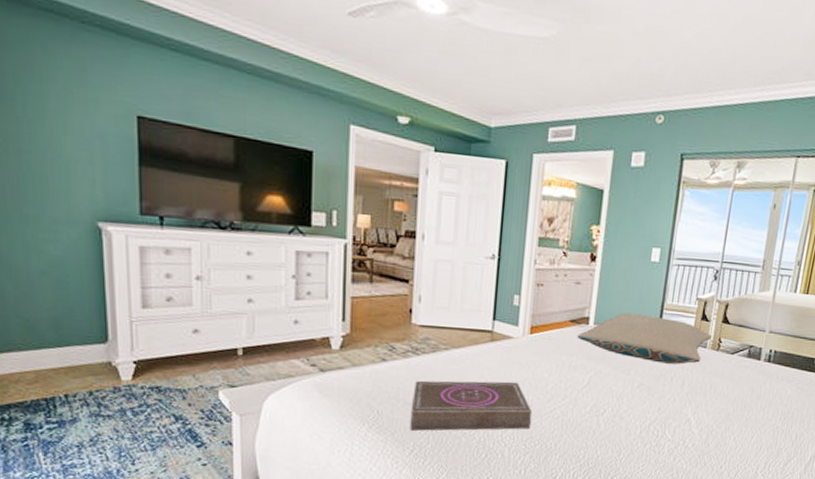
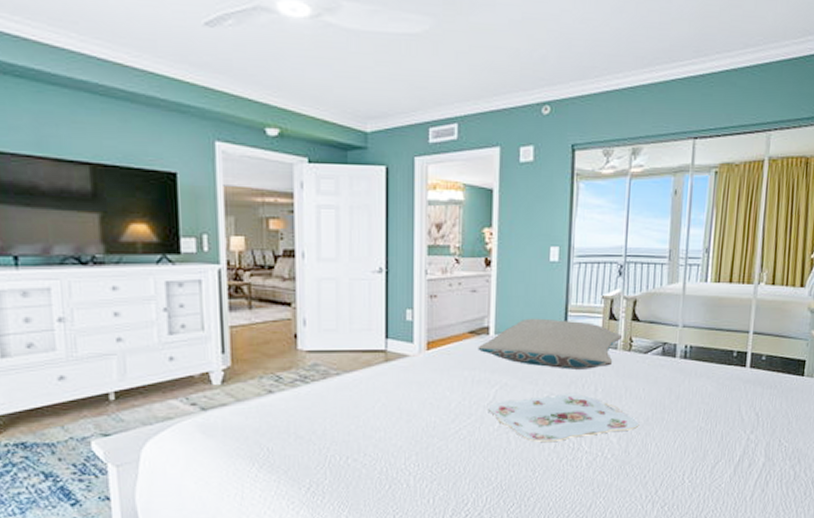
book: present [410,380,533,431] -> none [304,403,437,466]
serving tray: none [582,384,721,428] -> present [488,393,640,442]

